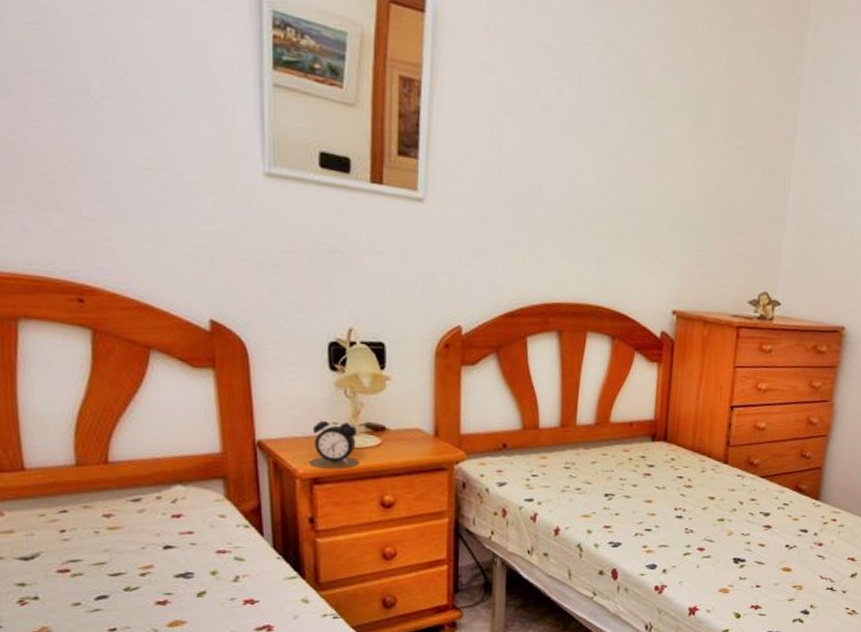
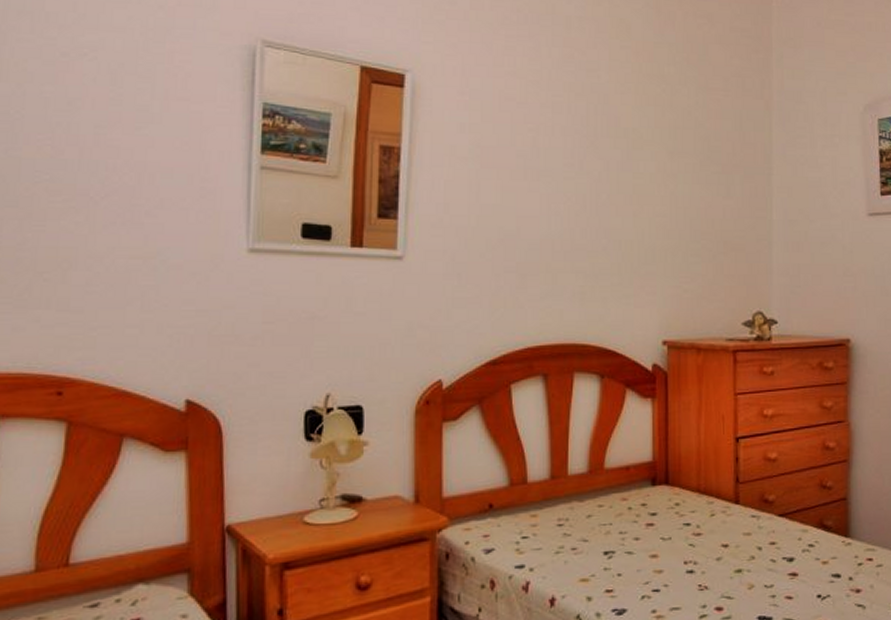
alarm clock: present [309,417,361,470] -> none [280,492,335,552]

